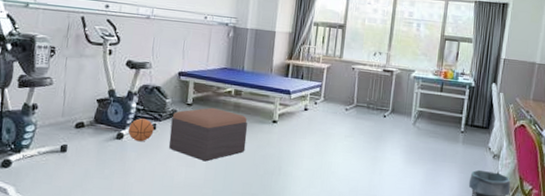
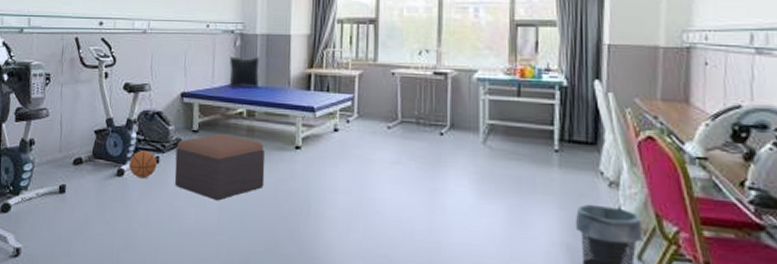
pillow: none [221,45,249,72] -> present [229,56,260,88]

